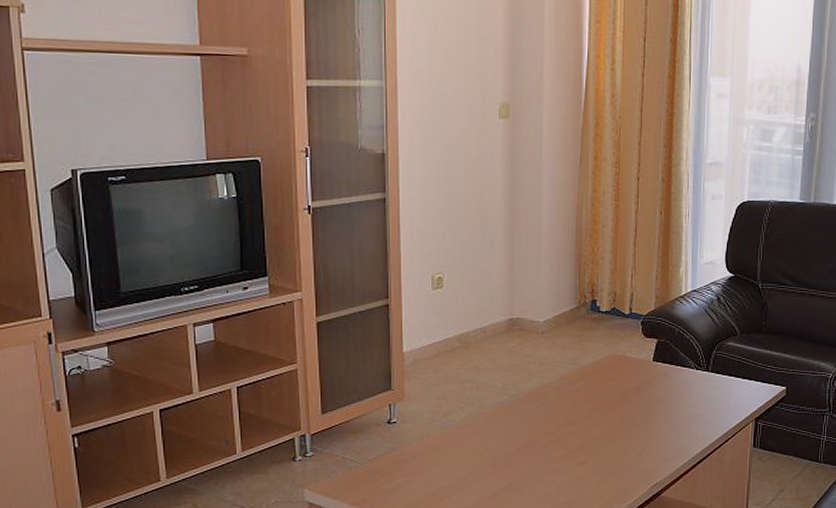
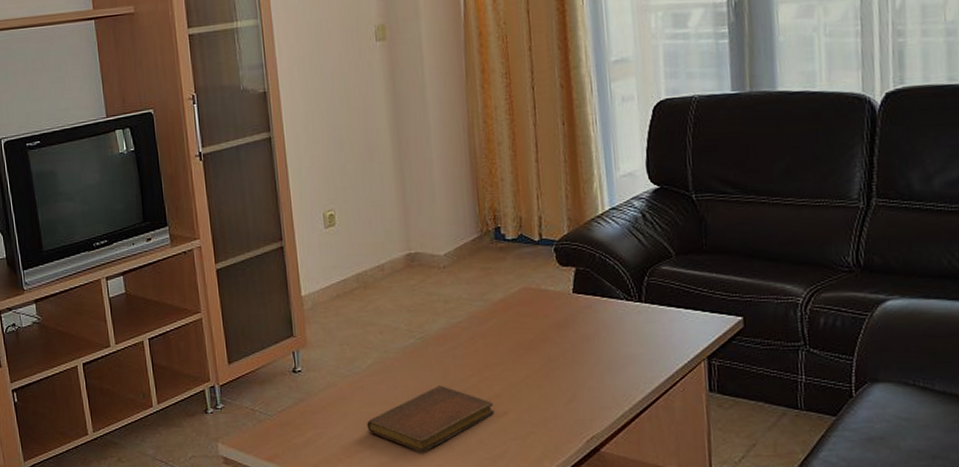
notebook: none [456,438,574,497] -> present [367,385,494,453]

